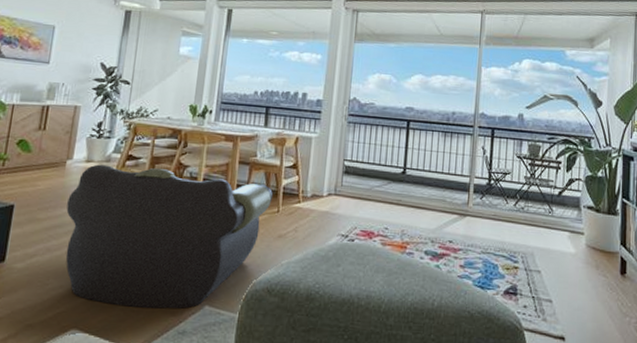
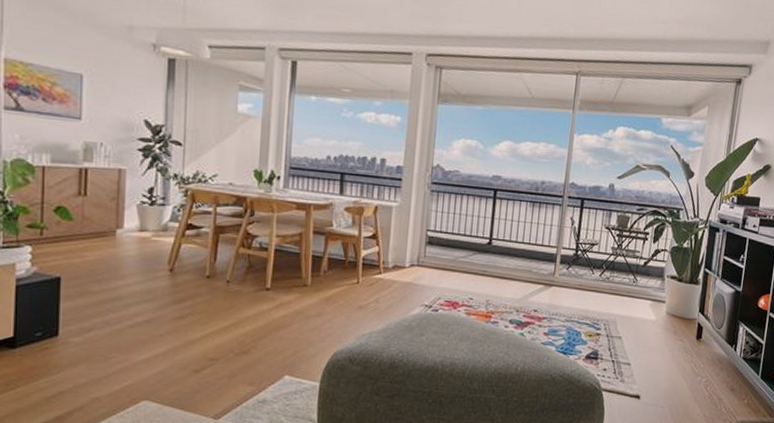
armchair: present [65,164,273,309] -> none [122,234,351,380]

